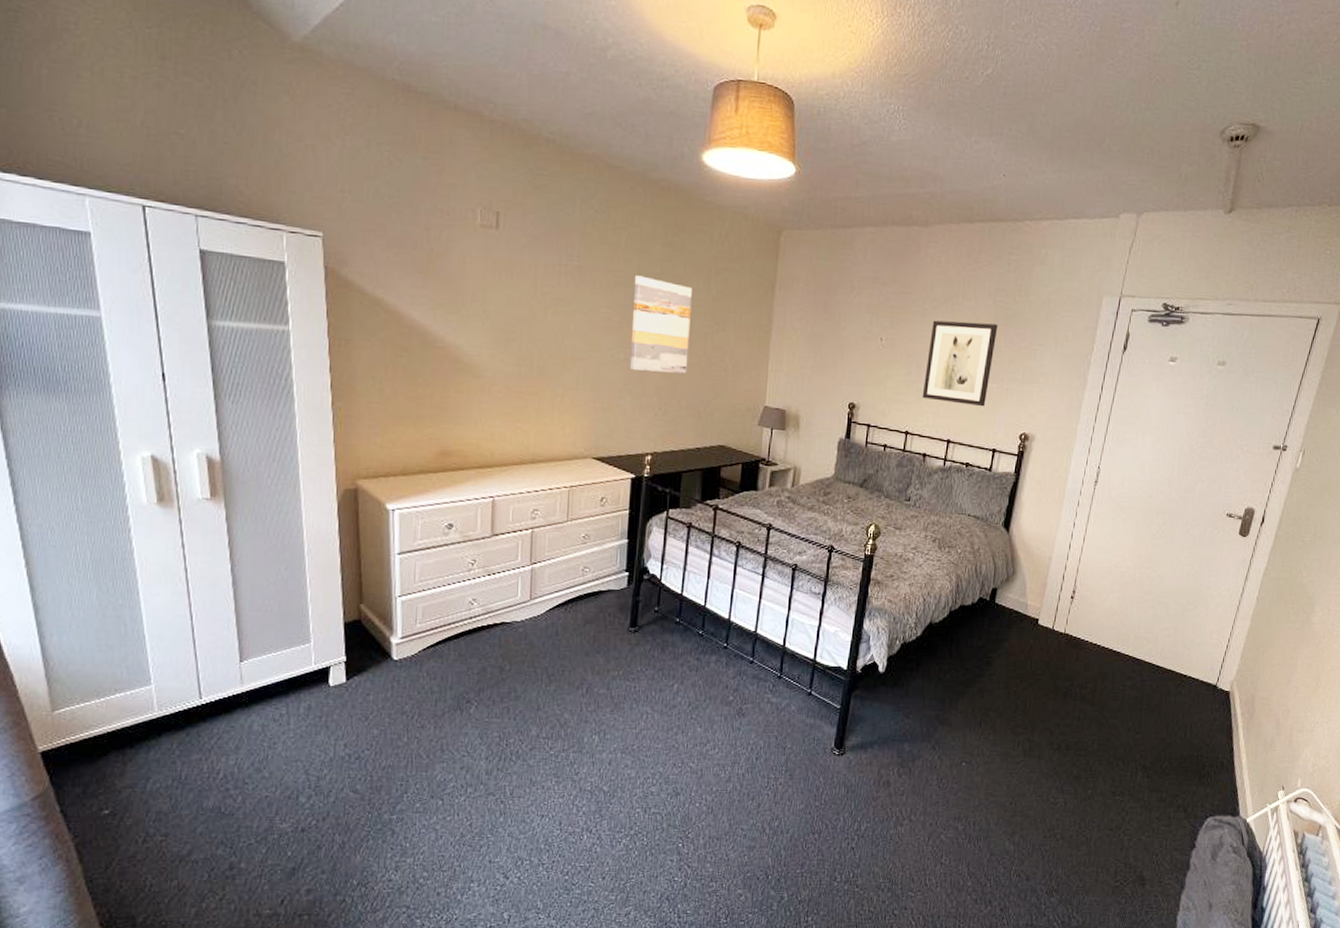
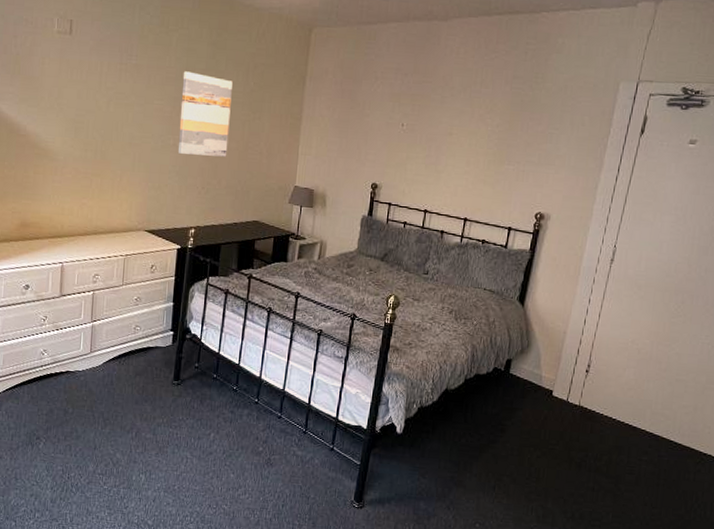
wall art: present [922,320,999,407] -> none [440,107,515,188]

